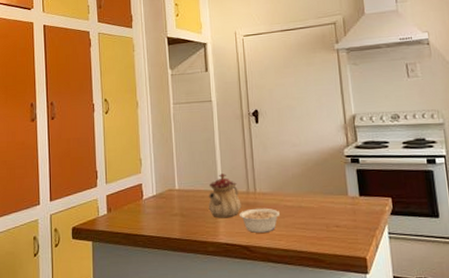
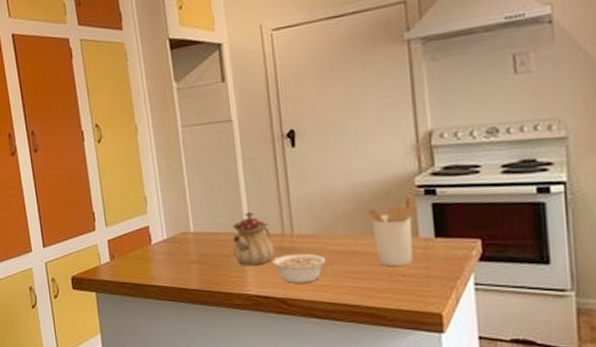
utensil holder: none [309,162,347,218] -> present [365,194,418,266]

